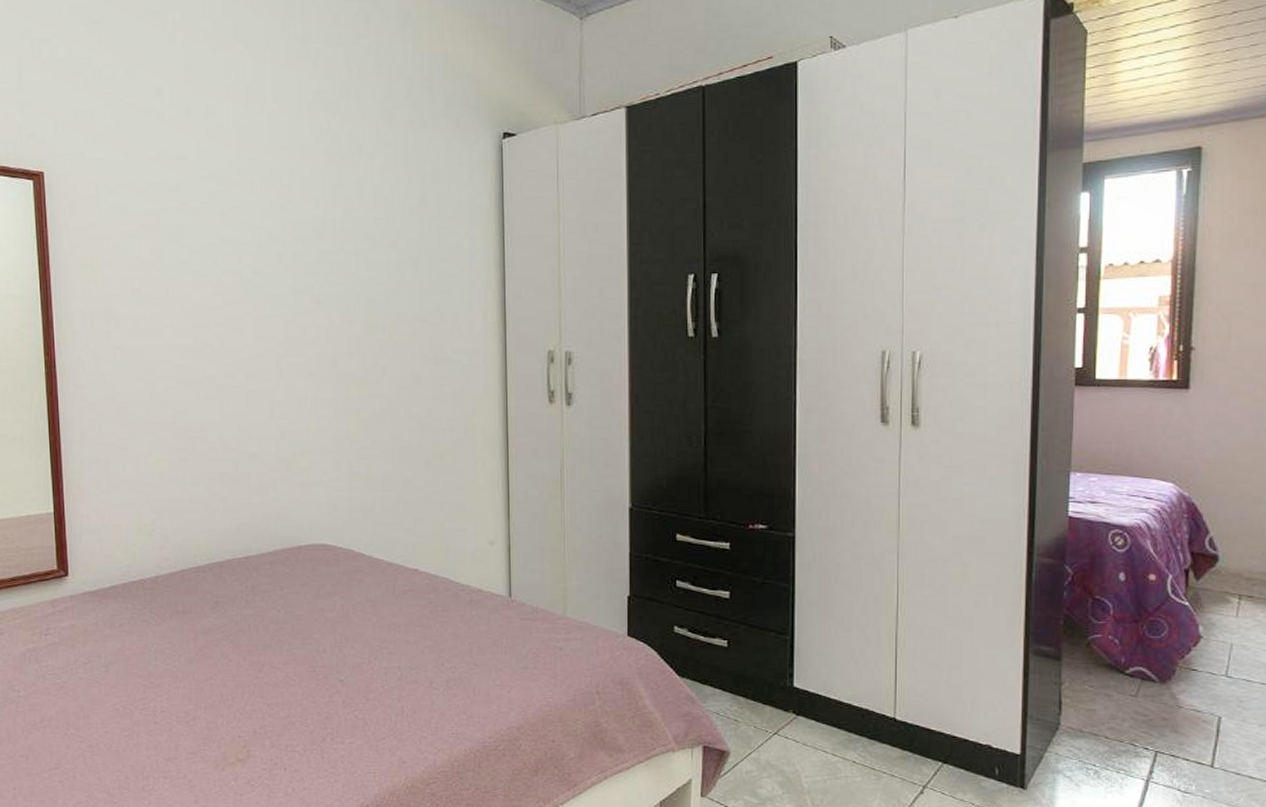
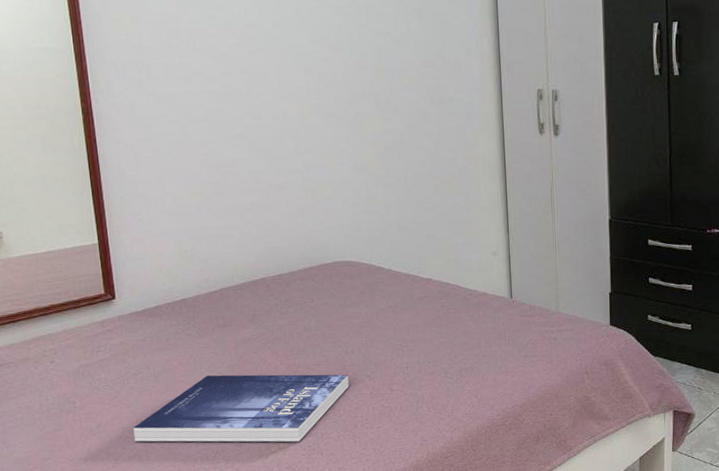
book: none [79,669,319,753] -> present [133,374,349,443]

